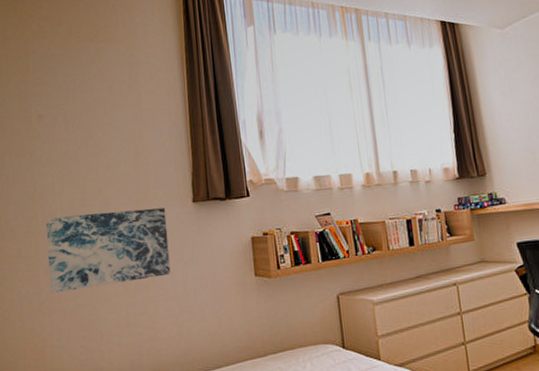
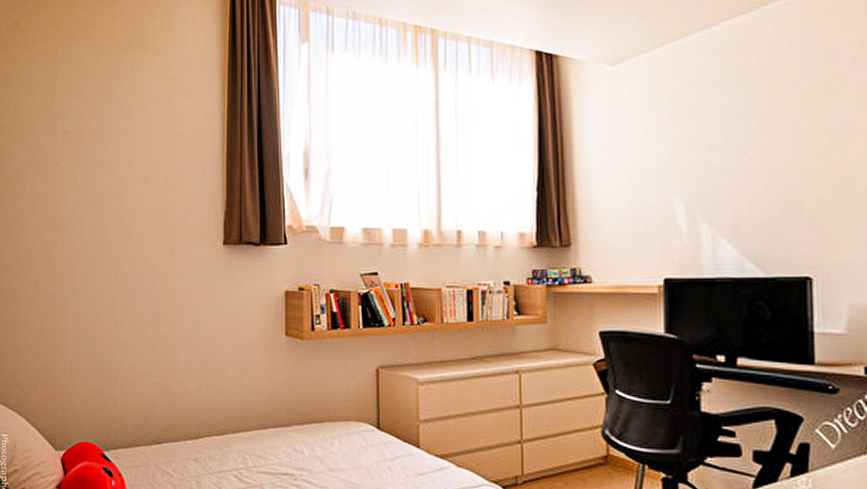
wall art: present [45,207,171,293] -> none [65,245,193,329]

